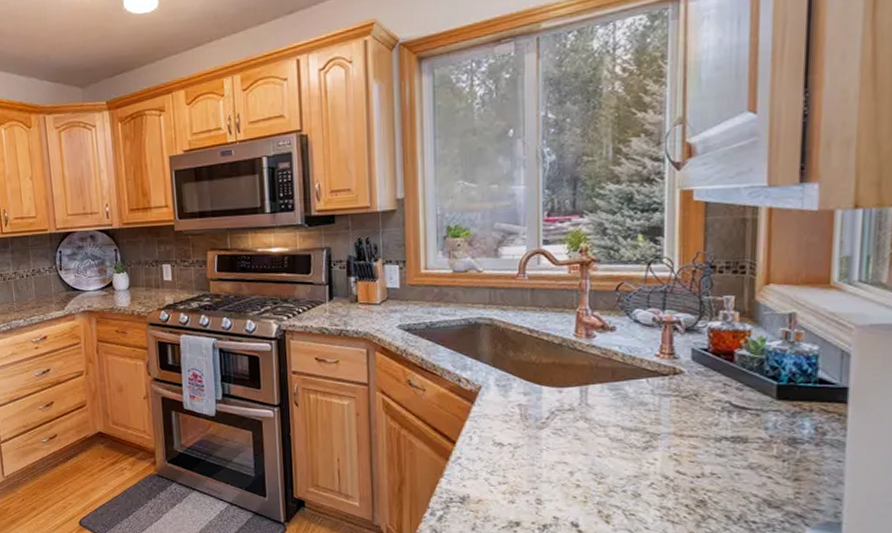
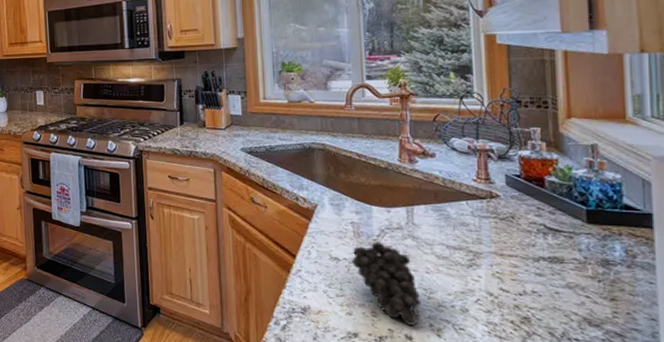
fruit: none [518,425,589,512] -> present [352,242,420,326]

